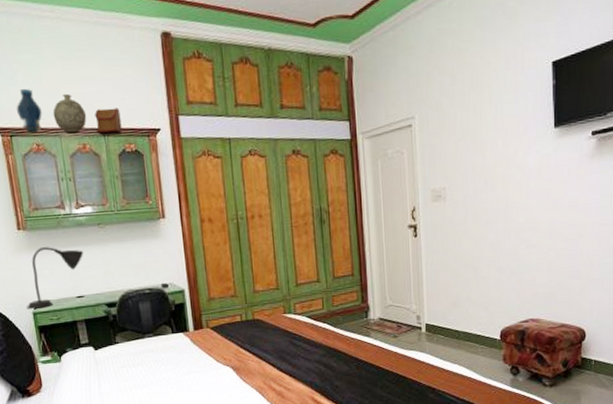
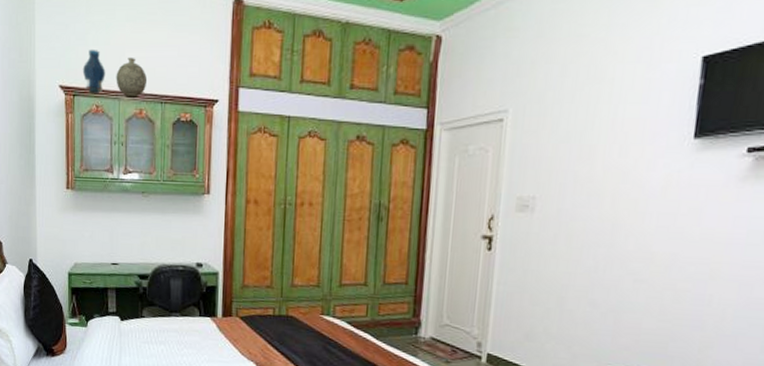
desk lamp: present [26,247,84,310] -> none [63,209,125,271]
decorative box: present [94,108,123,137] -> none [155,75,181,103]

